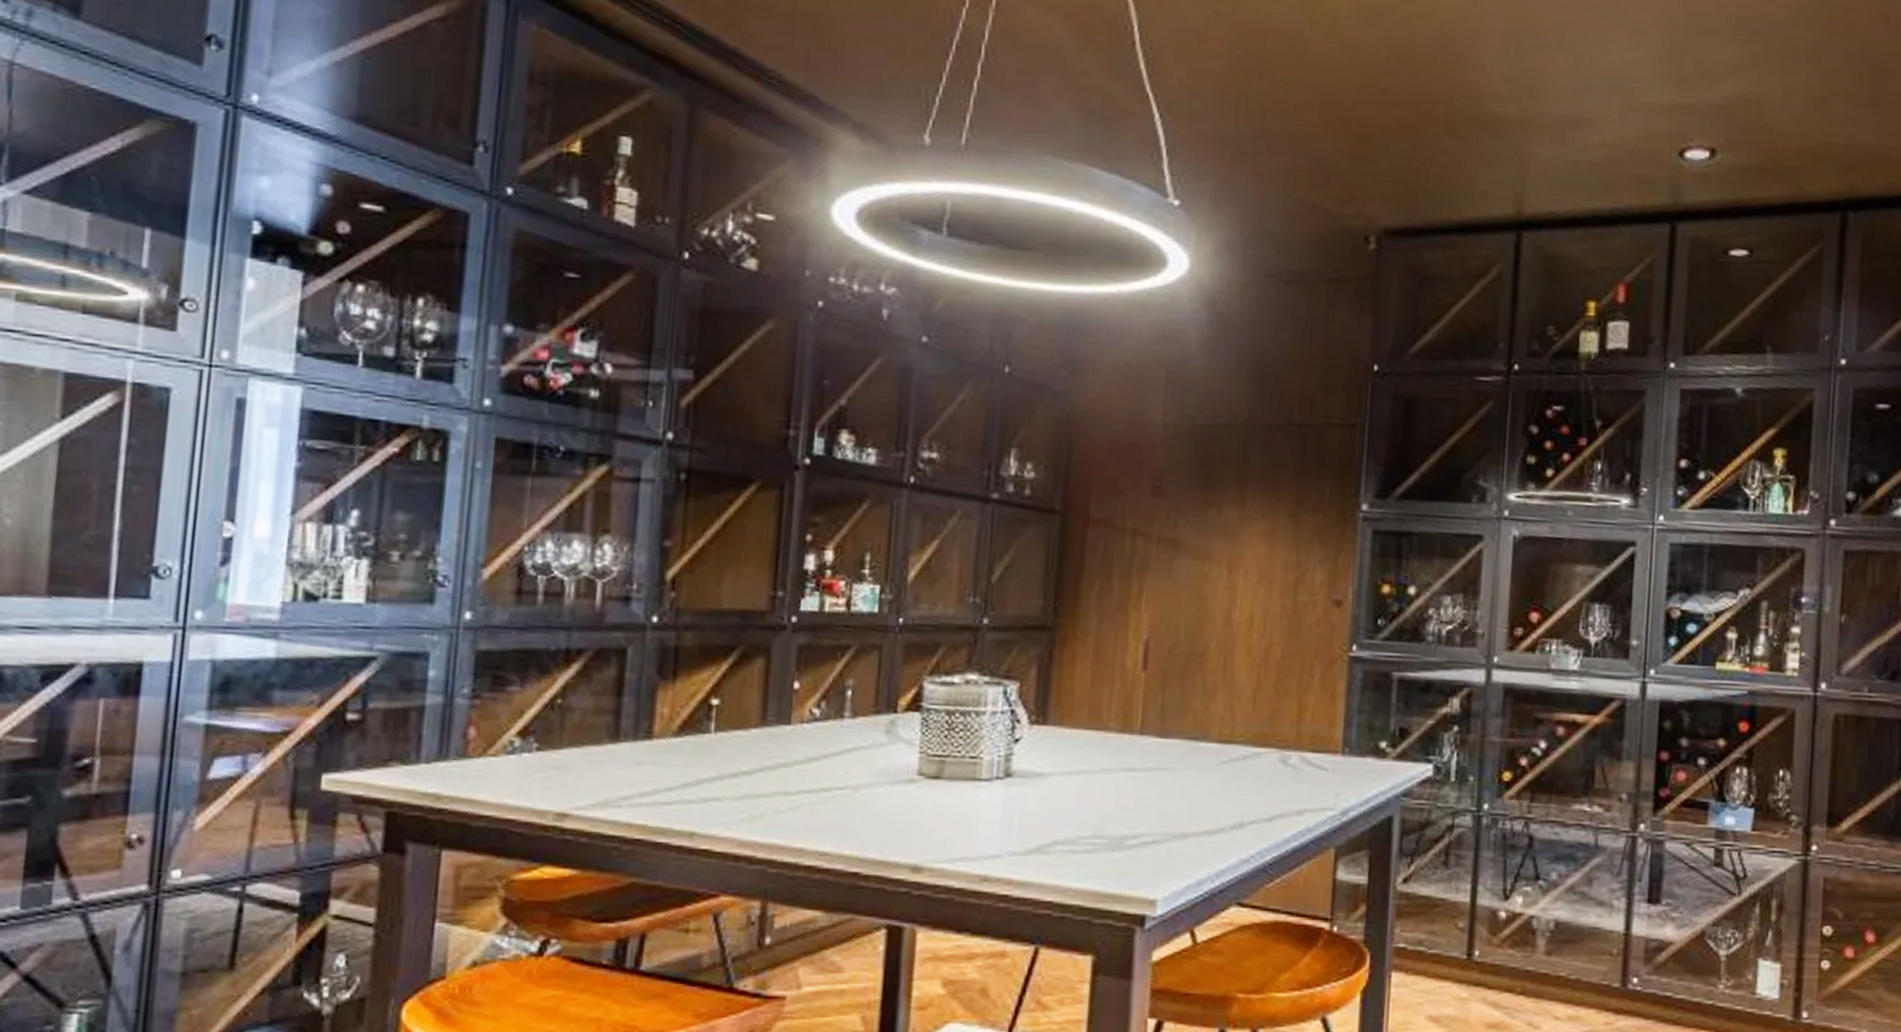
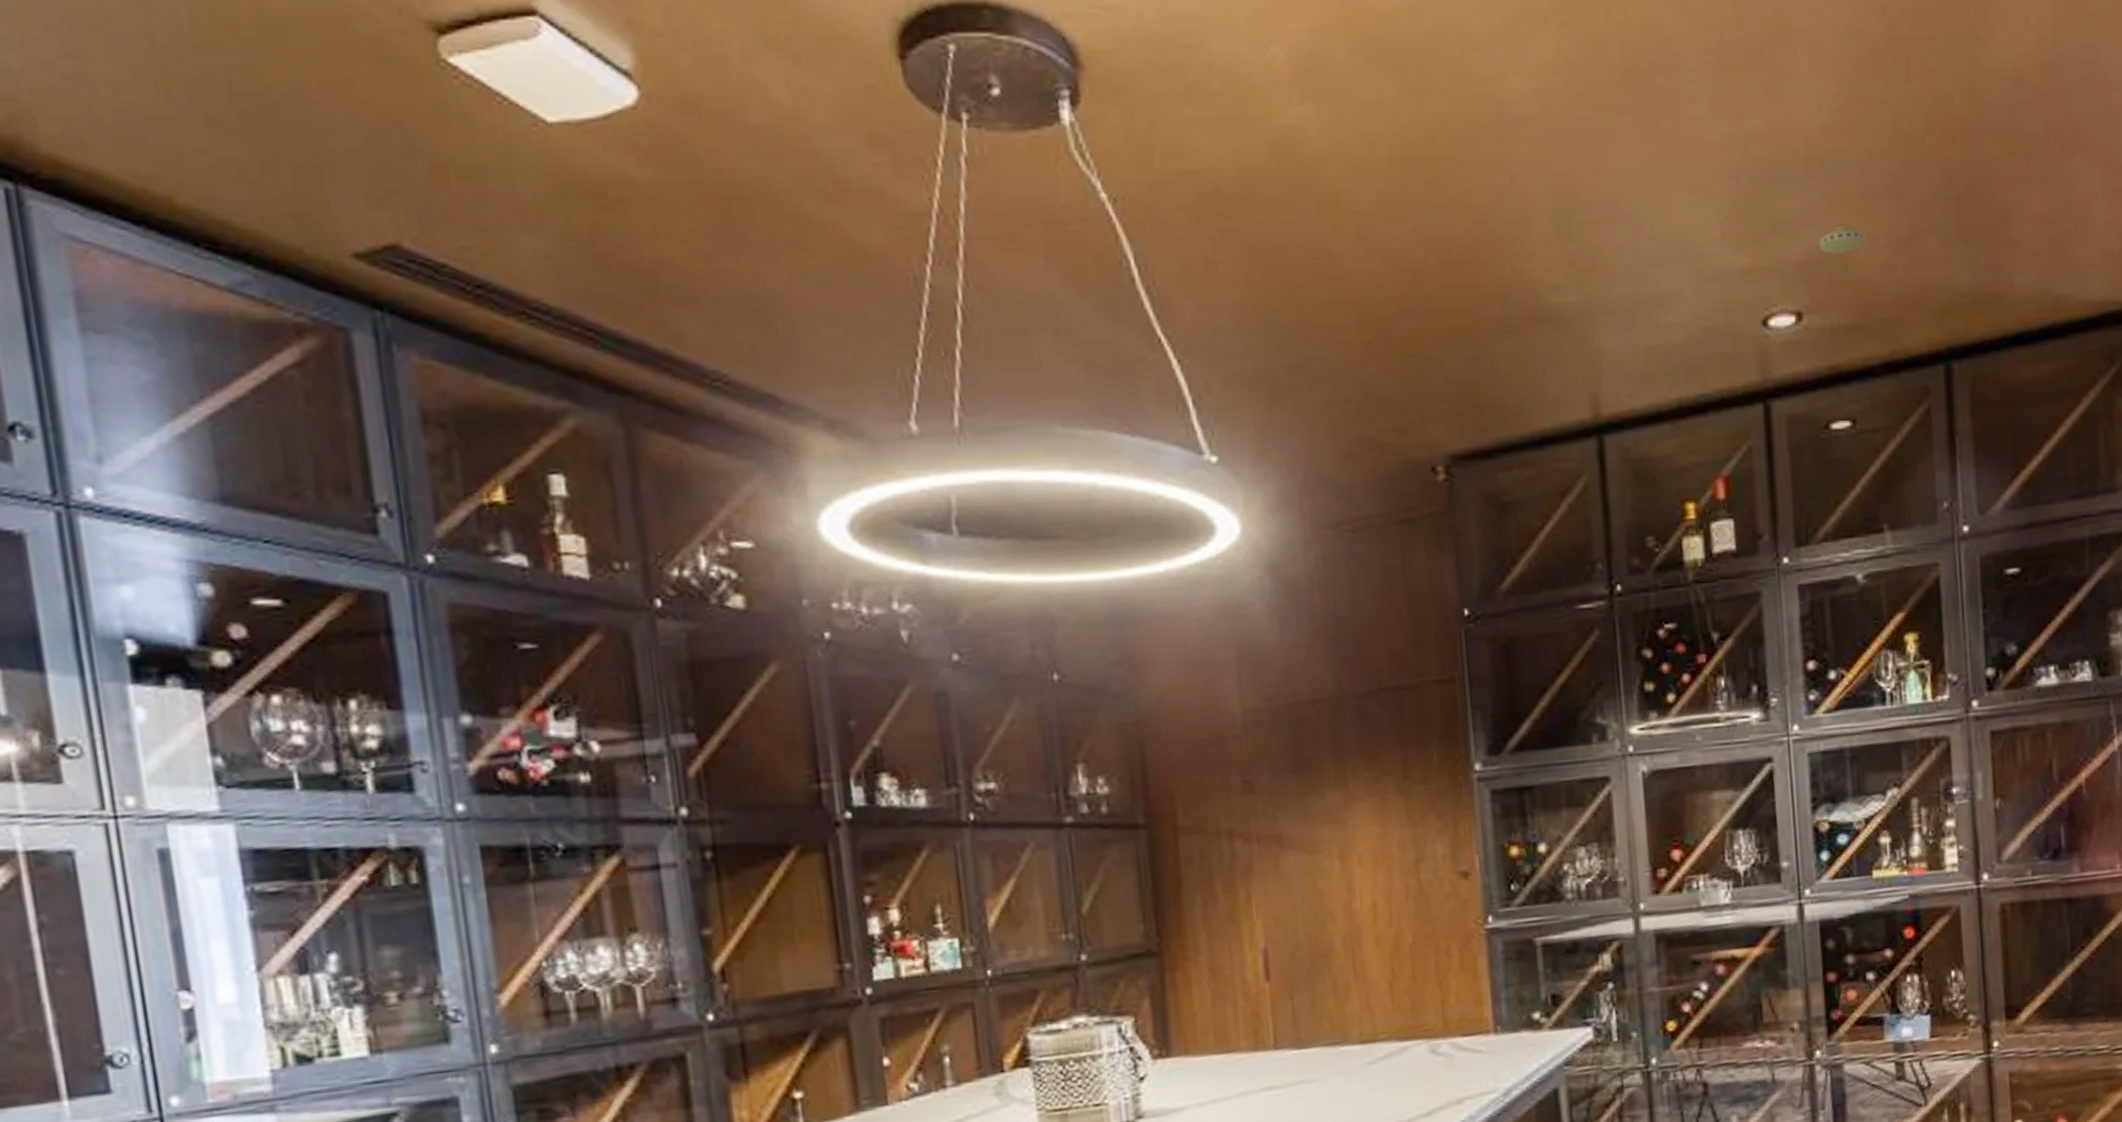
smoke detector: none [1739,80,1782,104] -> present [1818,226,1865,254]

